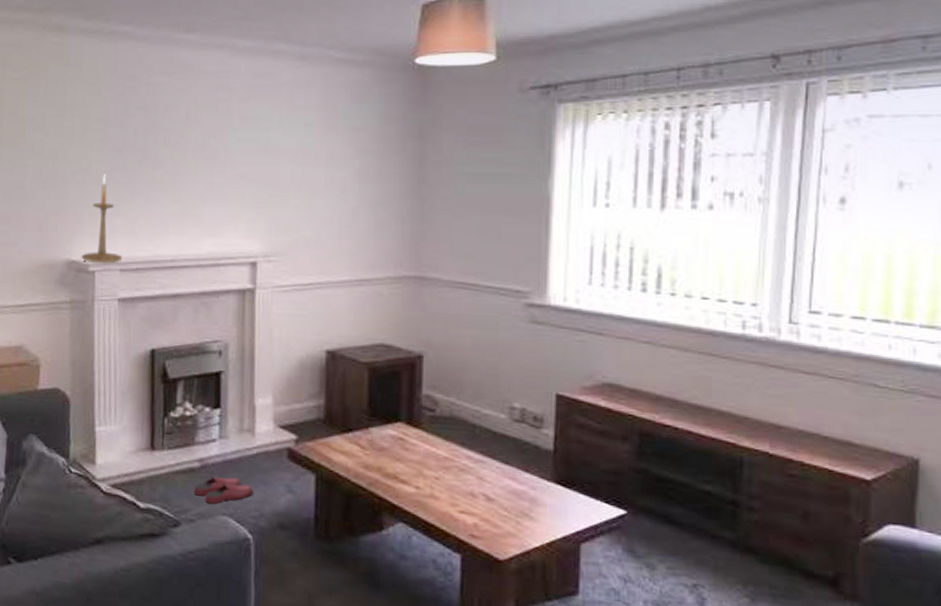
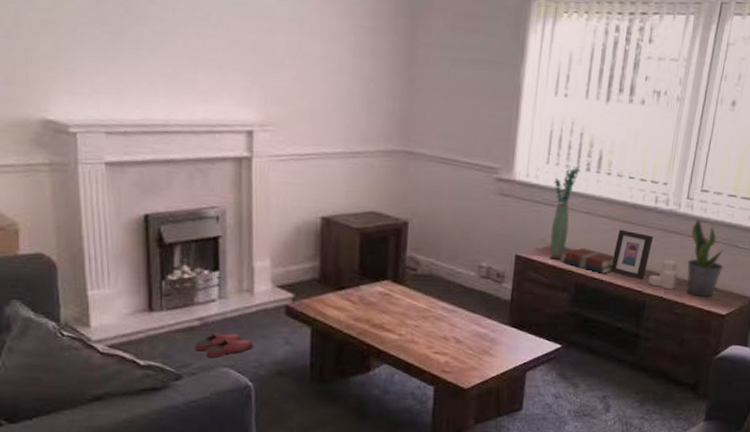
candlestick: present [81,174,123,264] -> none [59,26,108,126]
vase: none [600,286,634,401] -> present [550,166,581,260]
books: none [618,385,691,420] -> present [562,247,614,274]
picture frame: none [687,363,746,428] -> present [610,229,654,280]
candle: none [744,398,788,443] -> present [648,256,678,290]
potted plant: none [800,348,859,456] -> present [686,218,724,298]

